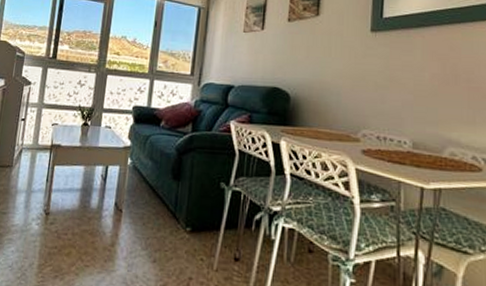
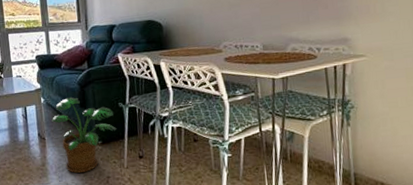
potted plant: none [134,164,212,266] -> present [51,97,116,173]

